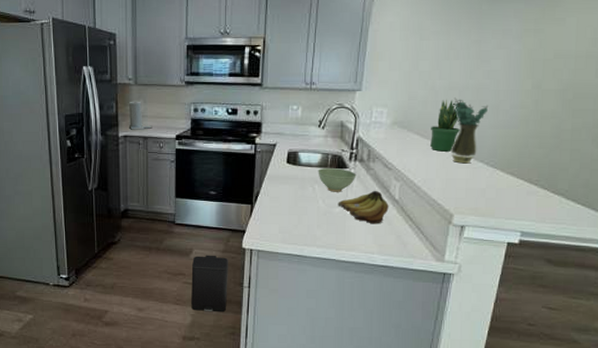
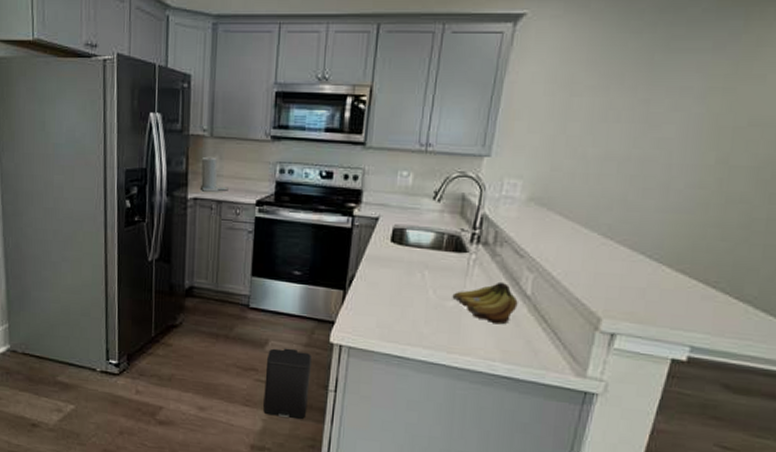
bowl: present [318,167,357,192] -> none [429,250,478,282]
planter: present [430,99,463,152] -> none [576,172,623,239]
vase: present [450,98,489,164] -> none [602,171,656,255]

